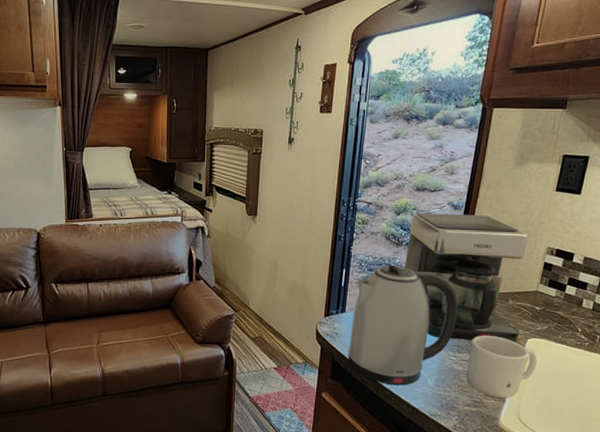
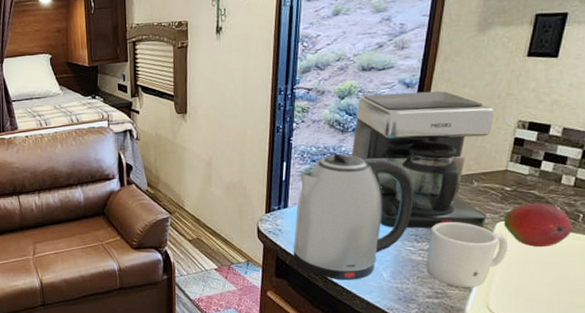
fruit: none [533,323,591,364] -> present [503,203,572,248]

